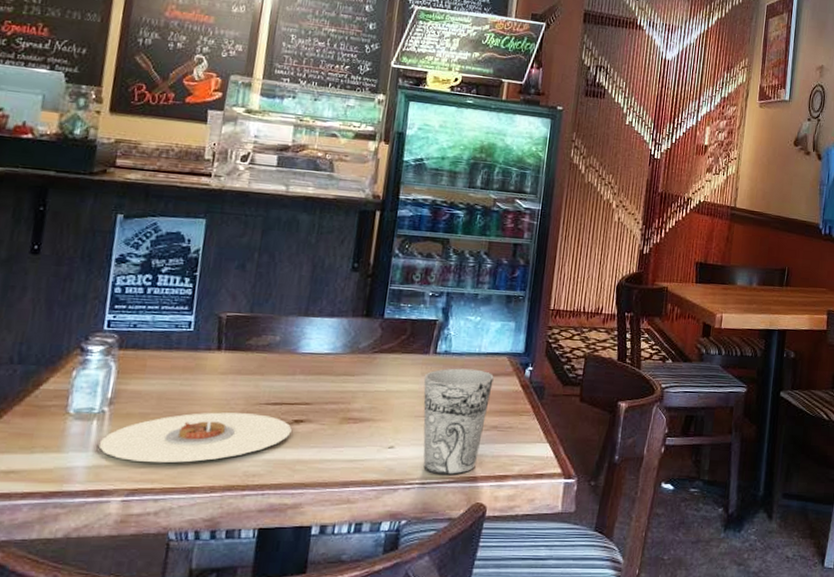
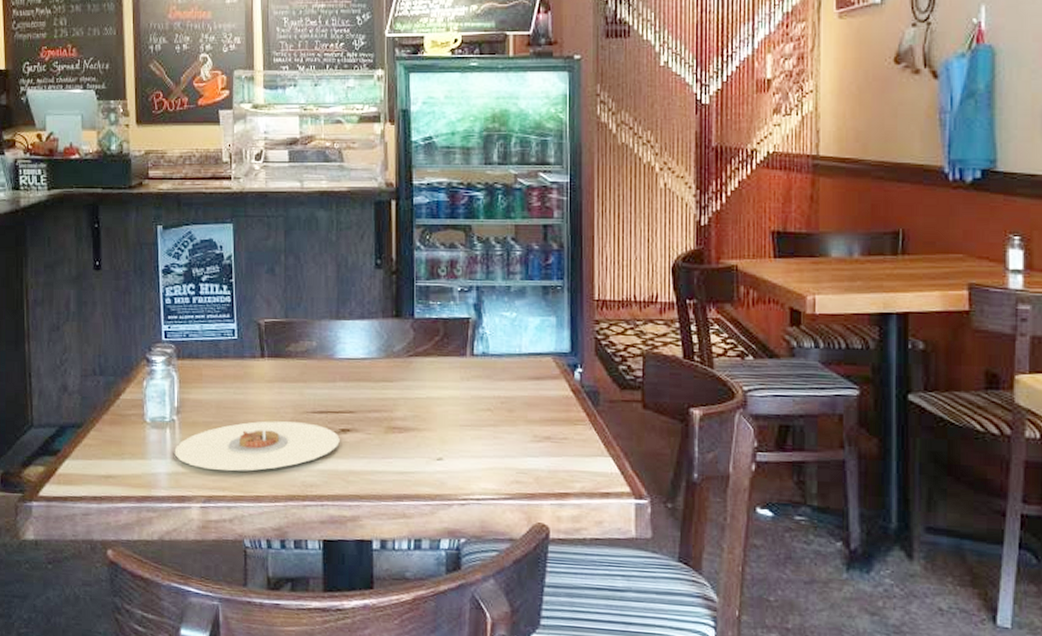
cup: present [423,368,494,475] -> none [464,371,539,491]

